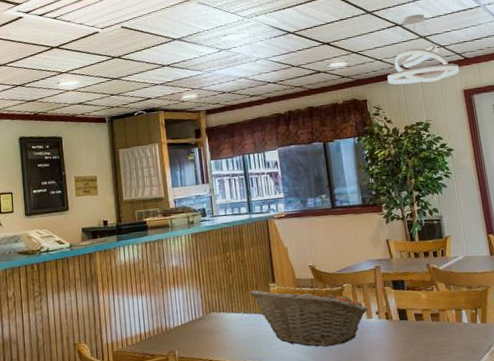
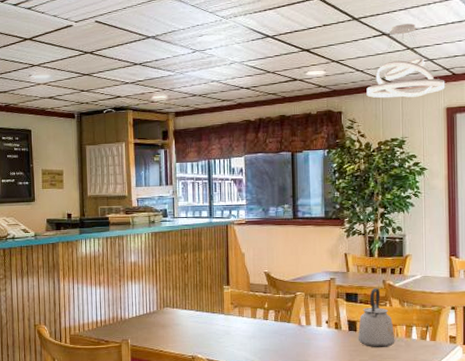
fruit basket: present [249,287,369,347] -> none [203,290,319,348]
kettle: none [408,272,447,336] -> present [358,288,395,348]

